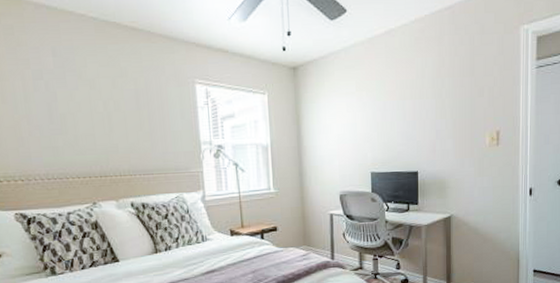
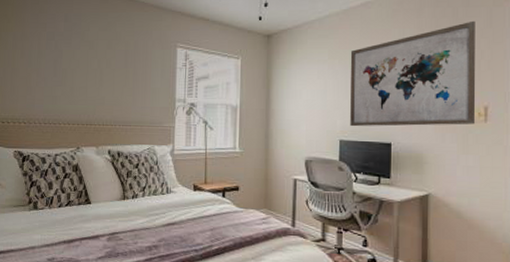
wall art: none [377,48,490,159] -> present [350,20,476,127]

